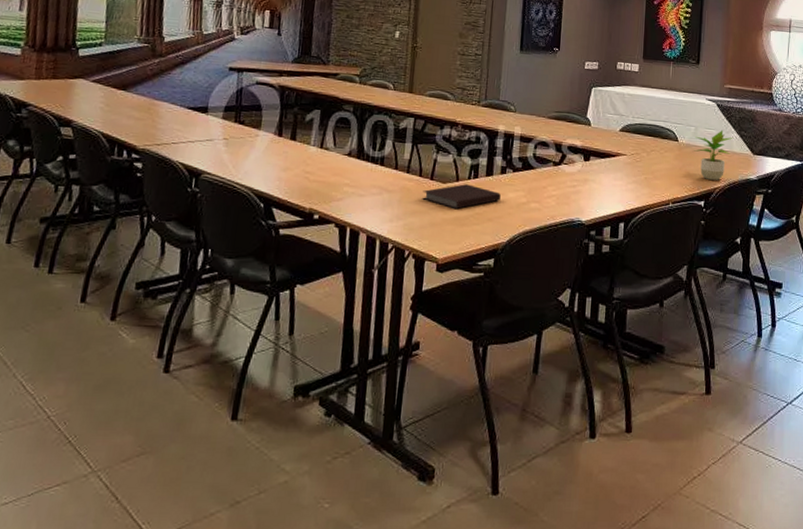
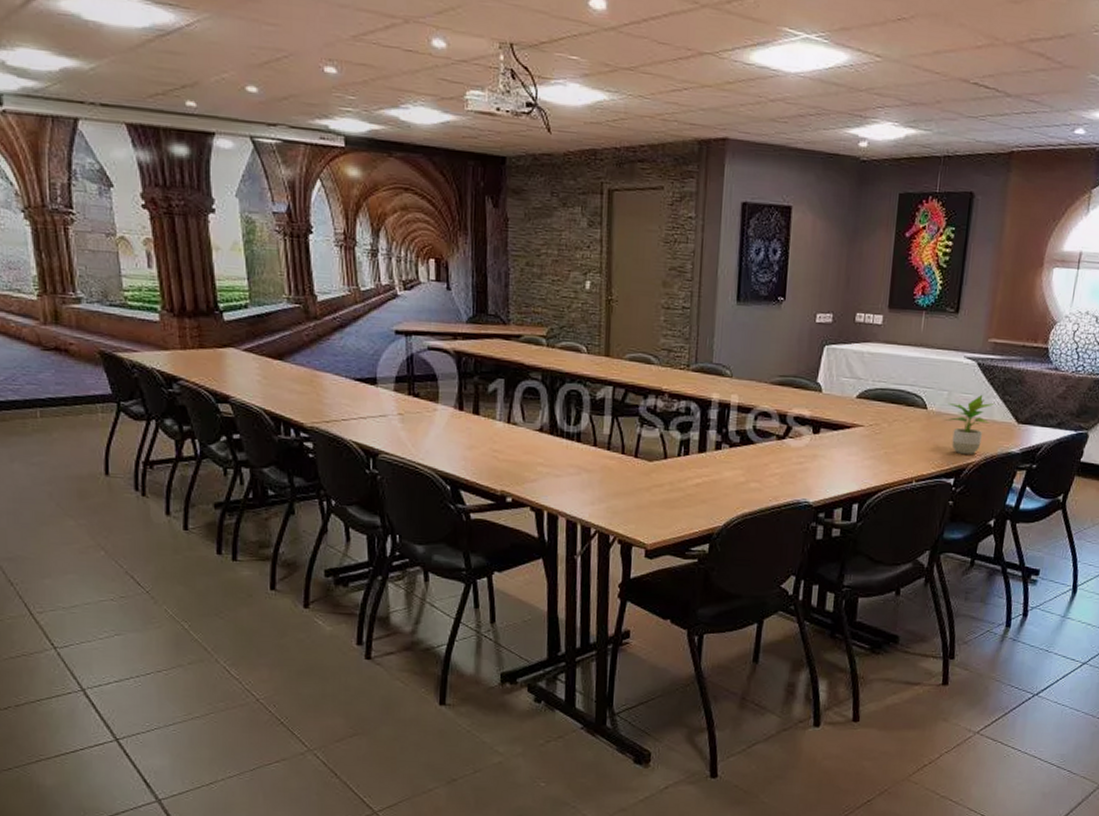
notebook: present [422,184,501,210] -> none [626,462,716,491]

